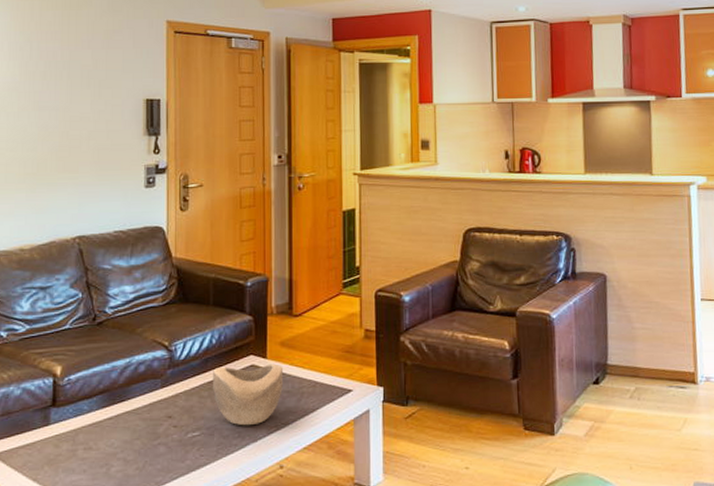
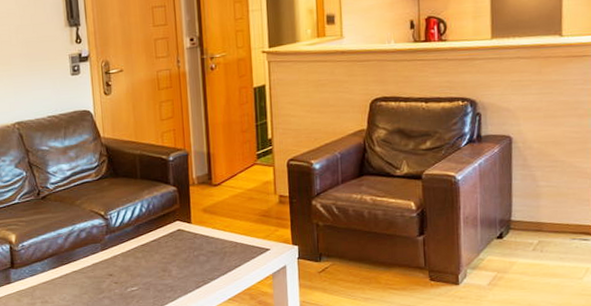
decorative bowl: present [213,363,284,426] -> none [145,227,208,282]

